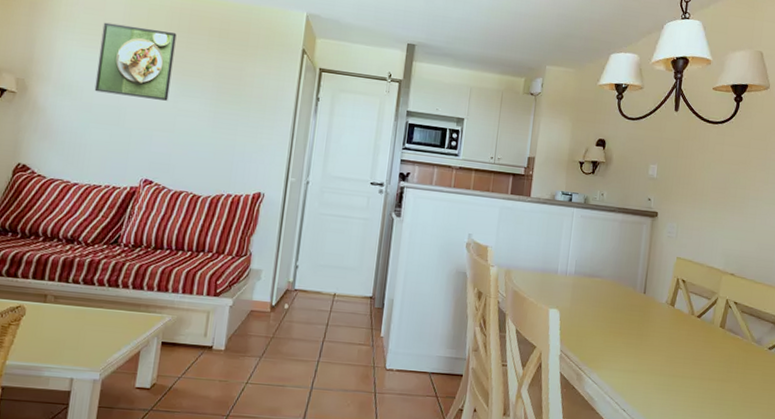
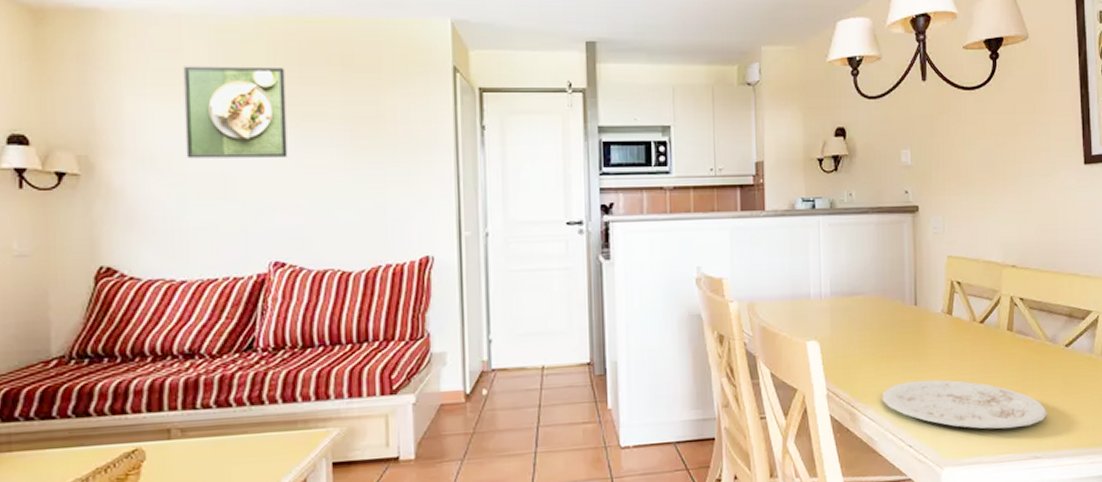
plate: none [605,356,746,411] -> present [882,379,1047,429]

